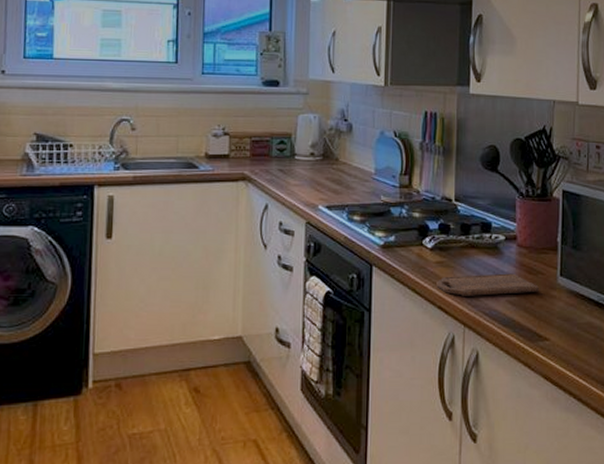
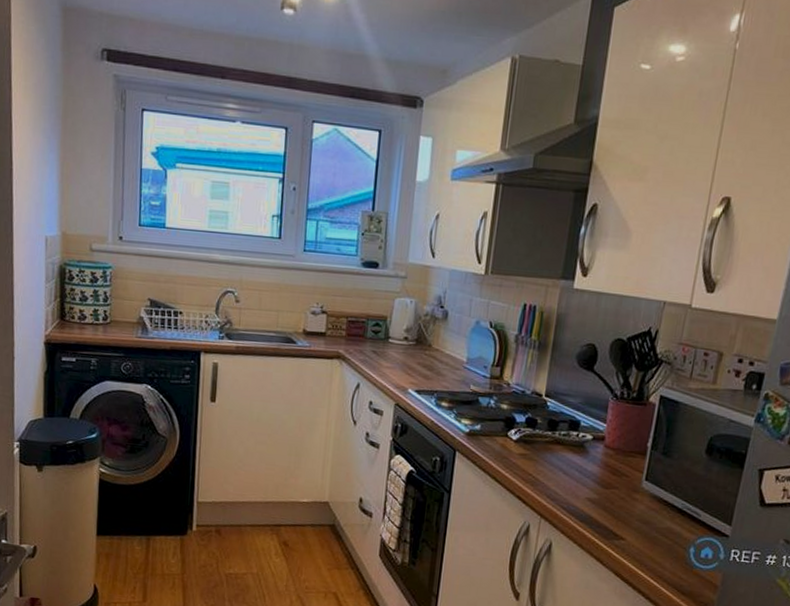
cutting board: present [436,273,540,296] -> none [517,468,623,493]

